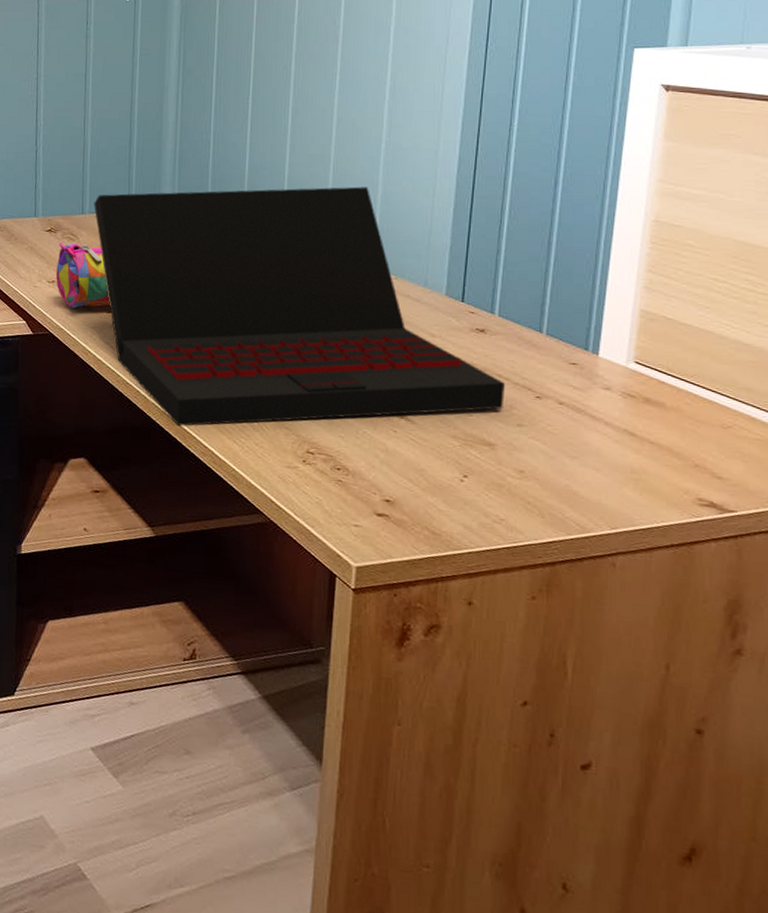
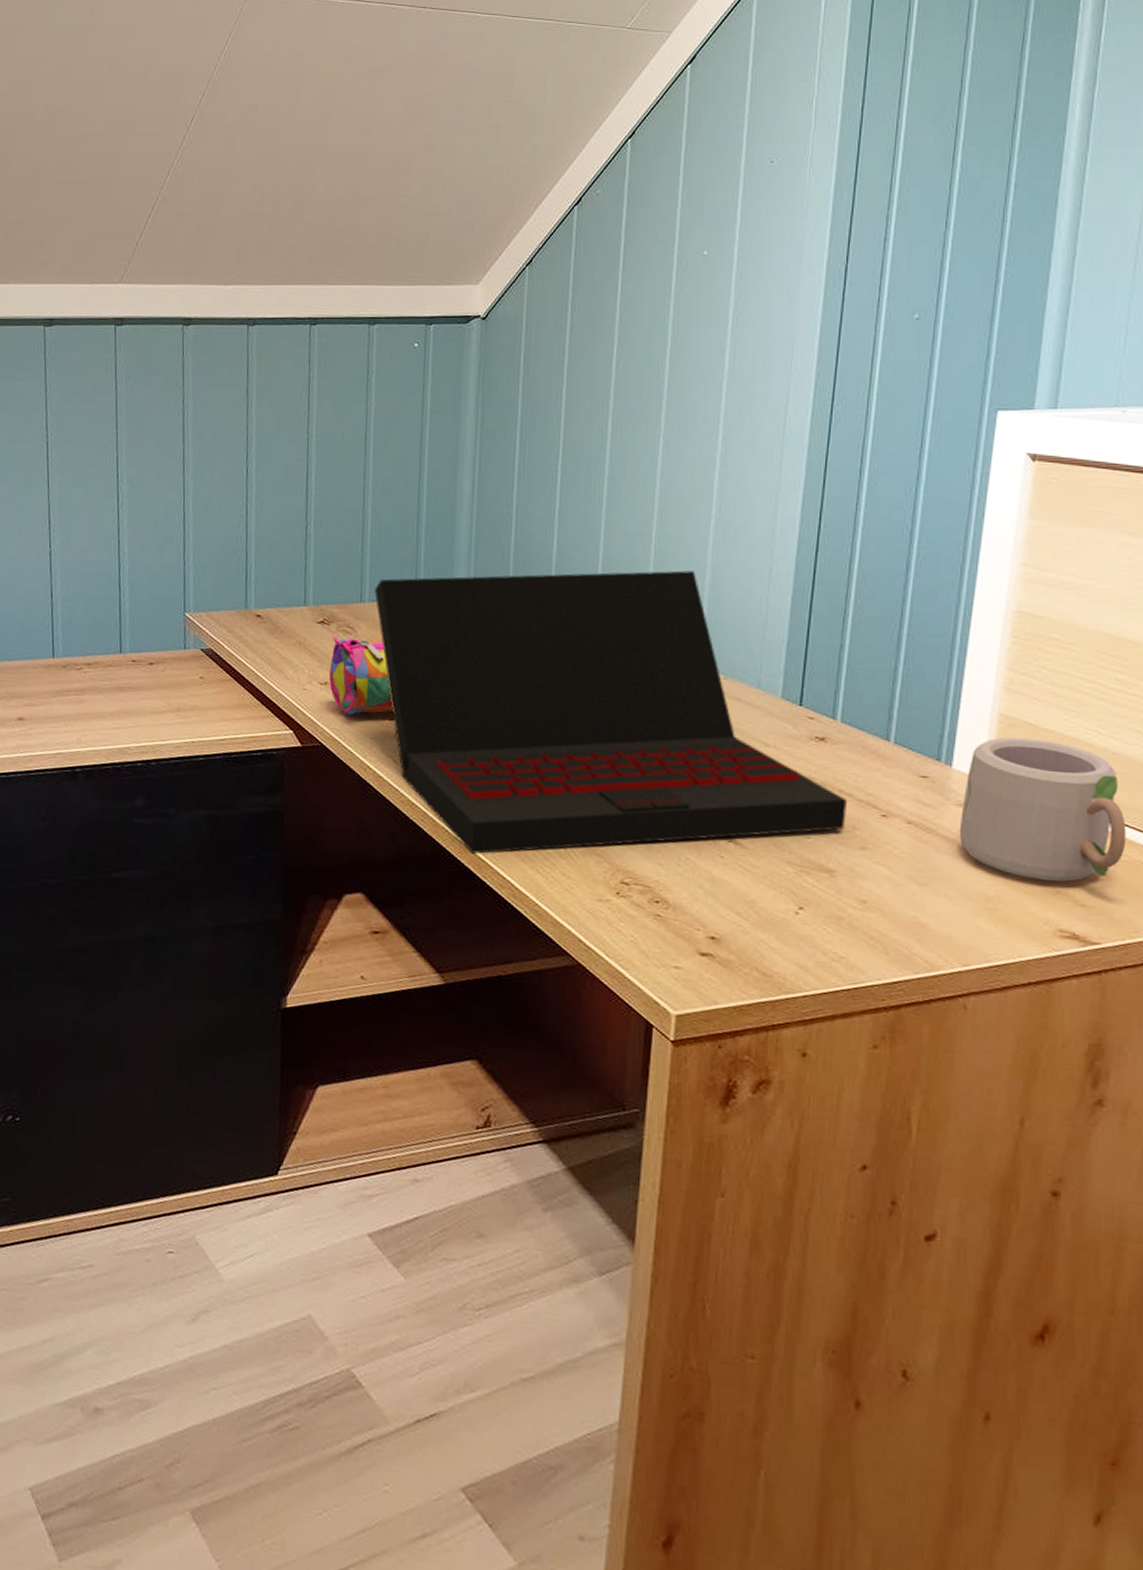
mug: none [606,330,758,457] -> present [959,737,1126,882]

